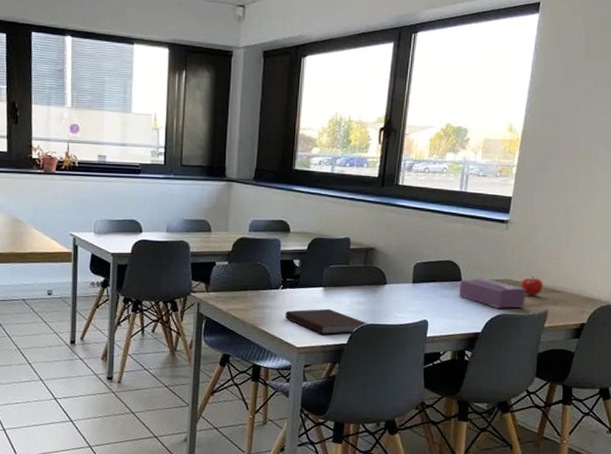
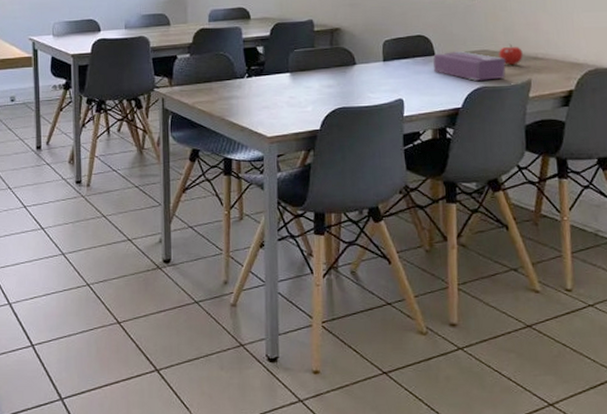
notebook: present [285,308,369,335] -> none [252,94,341,122]

